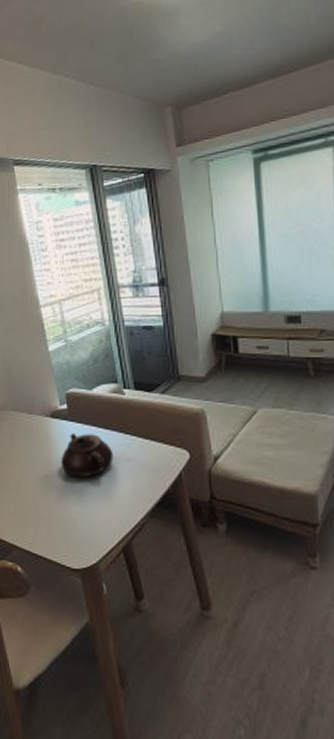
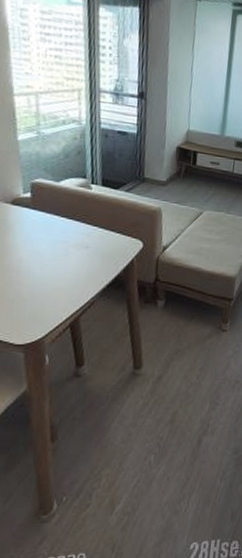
teapot: present [60,434,114,478] -> none [16,221,73,262]

